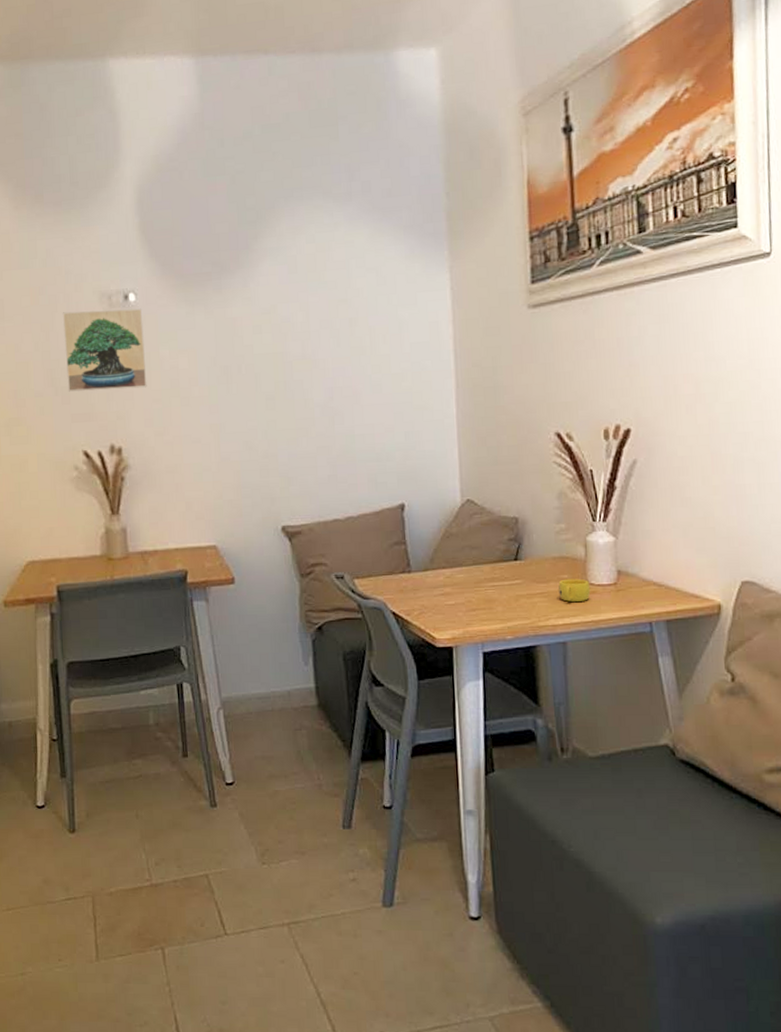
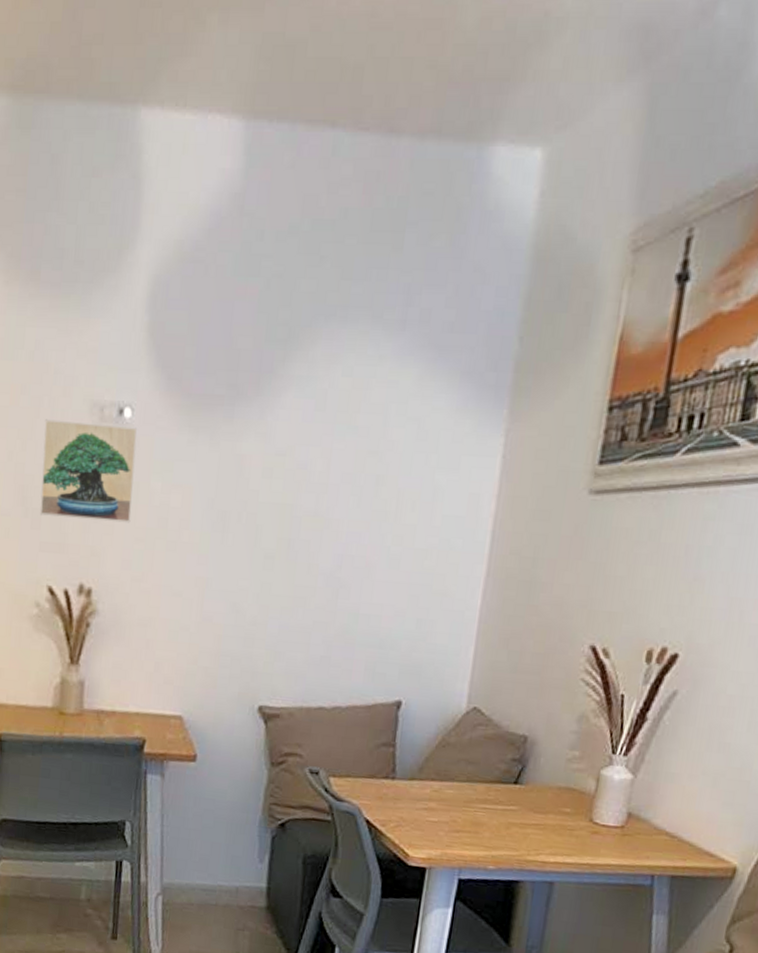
cup: present [558,578,591,602] -> none [556,813,594,841]

